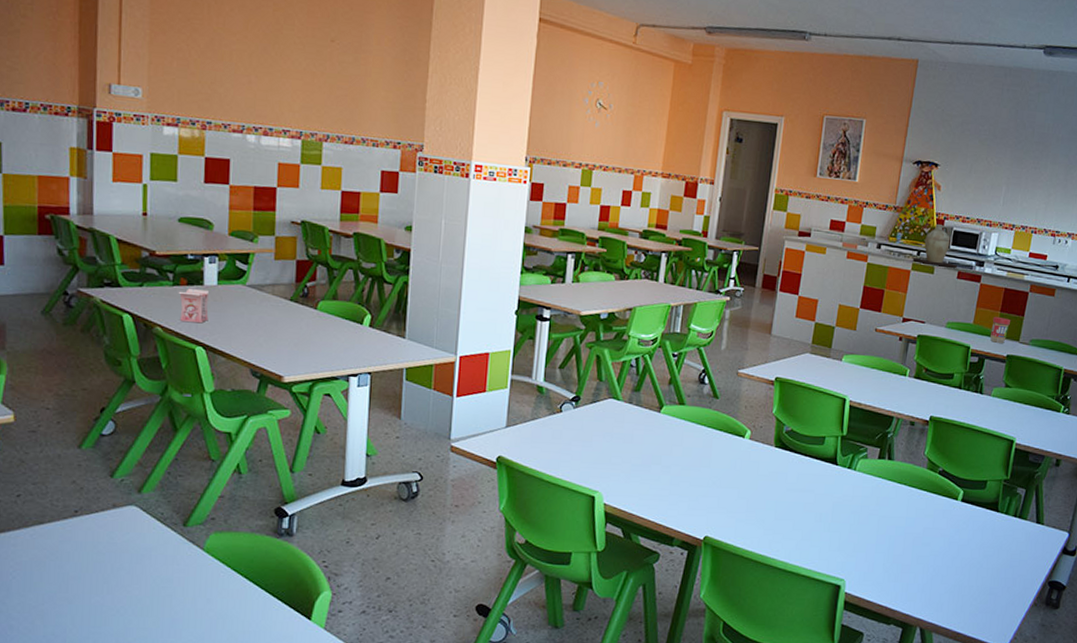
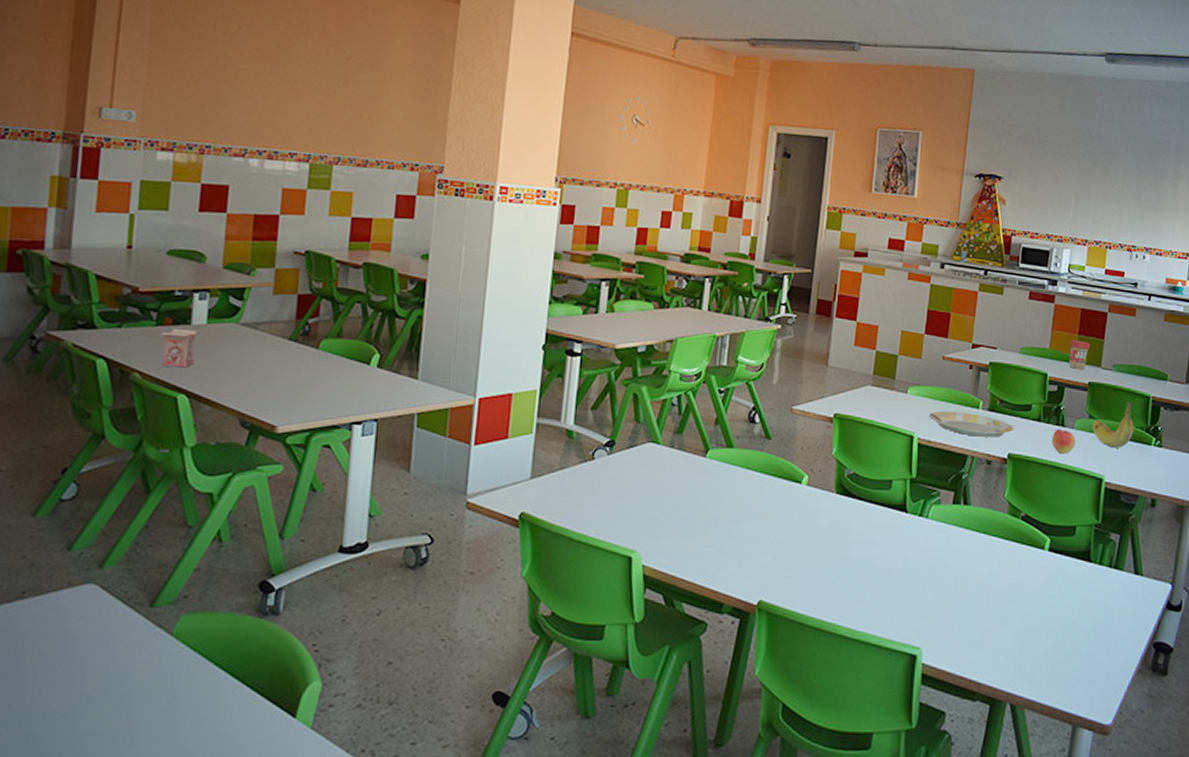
plate: none [860,377,937,402] -> present [928,410,1014,437]
pottery: present [912,224,957,269] -> none [979,241,1028,289]
apple: none [970,396,992,418] -> present [1052,429,1076,454]
banana: none [1007,372,1046,414] -> present [1092,401,1134,448]

